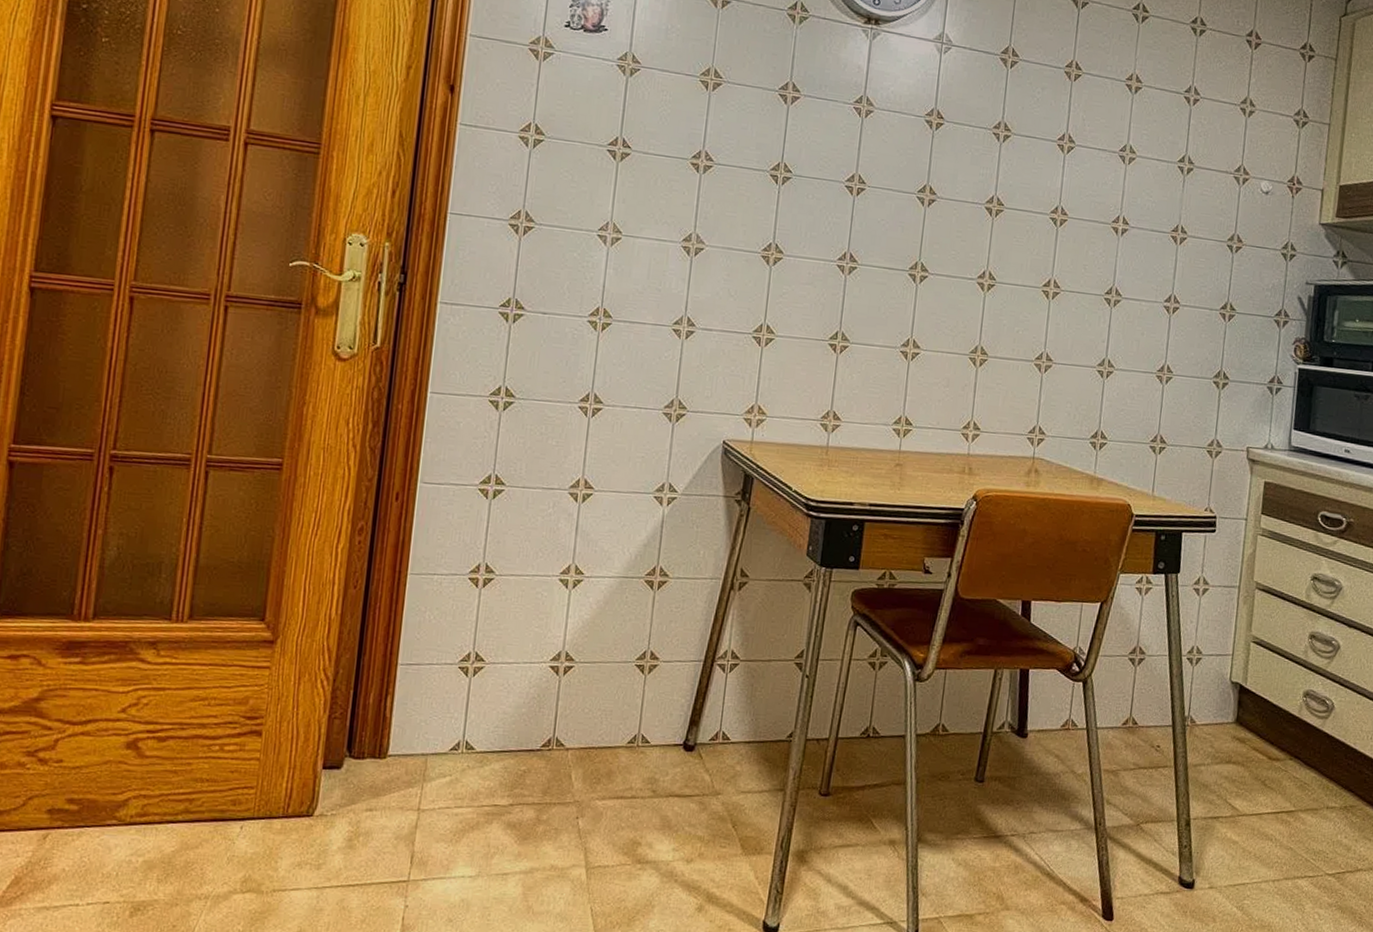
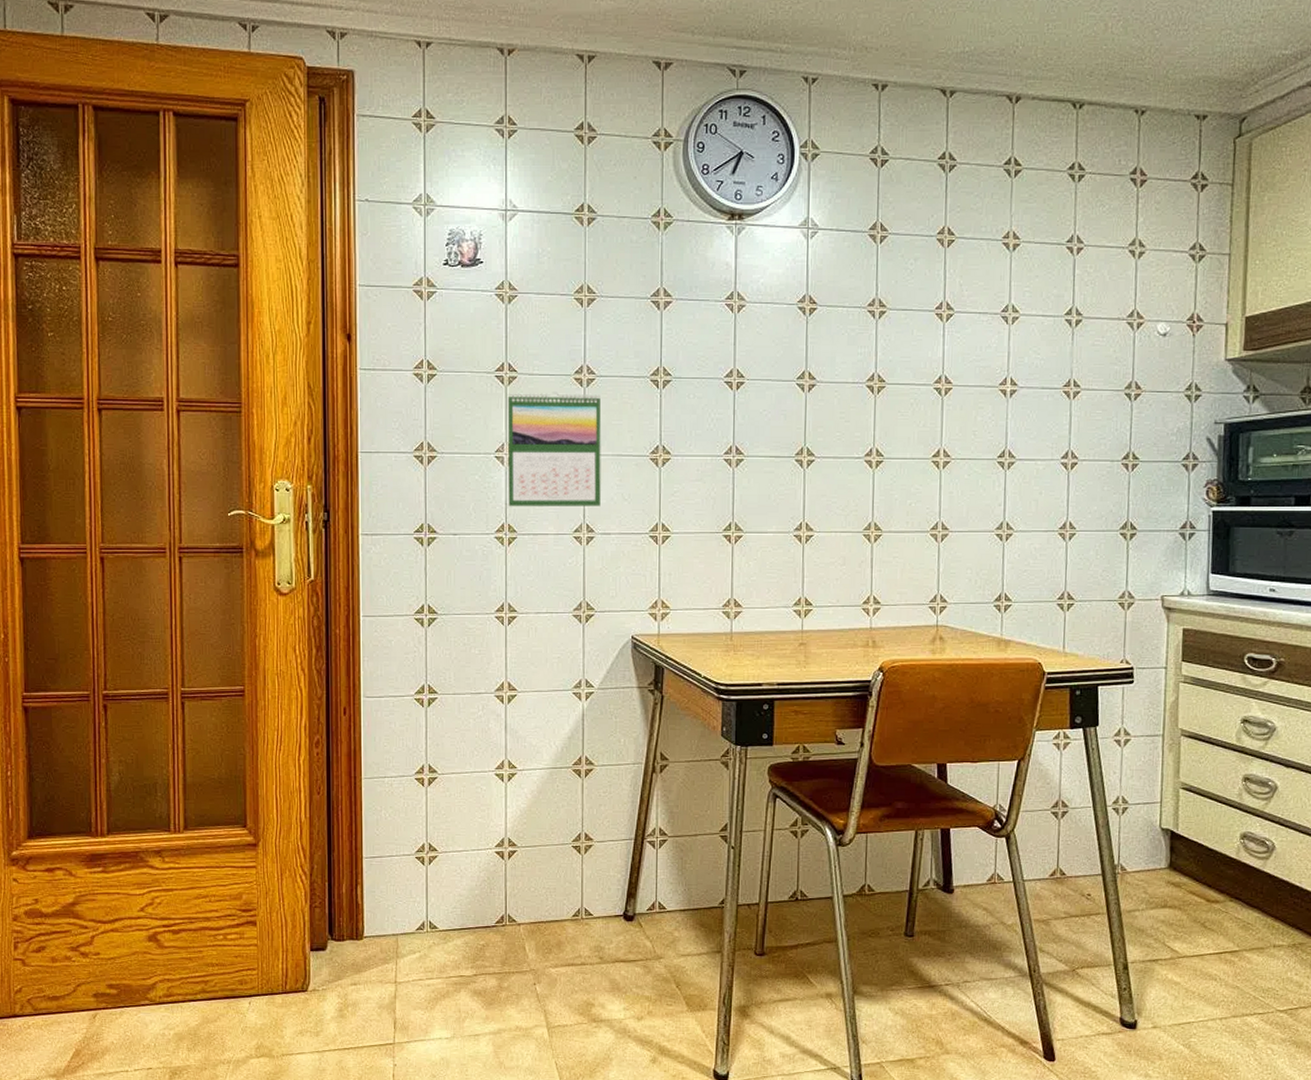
calendar: none [606,169,717,300] -> present [507,392,602,507]

